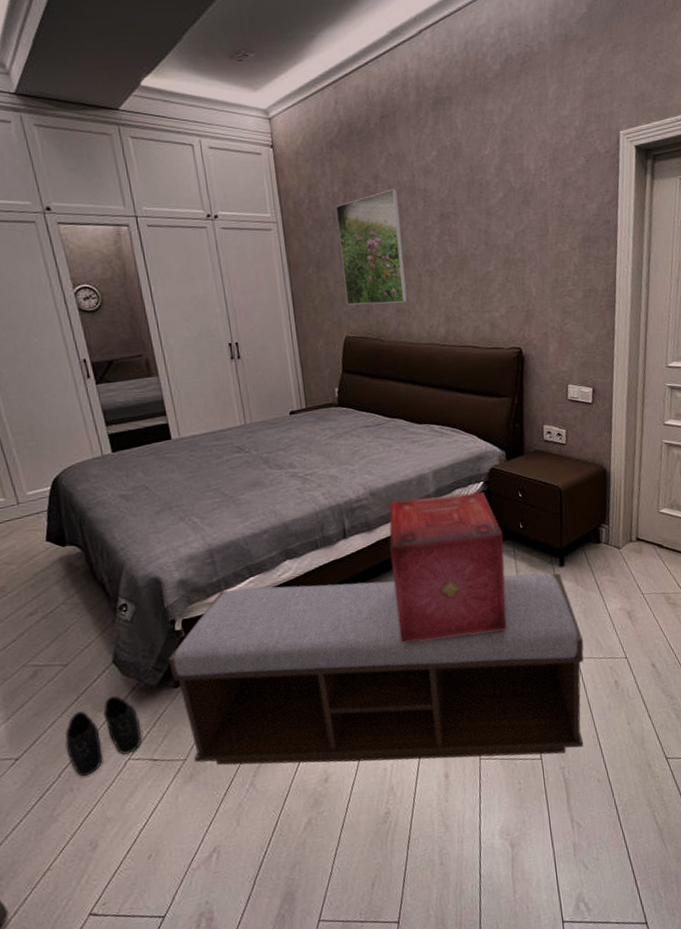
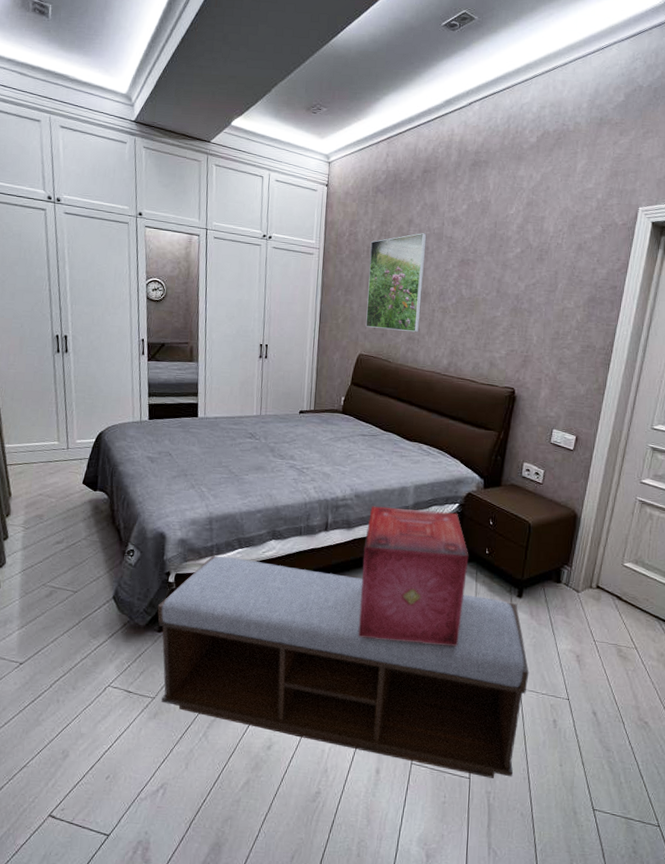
boots: present [65,695,142,777] -> none [61,627,125,692]

